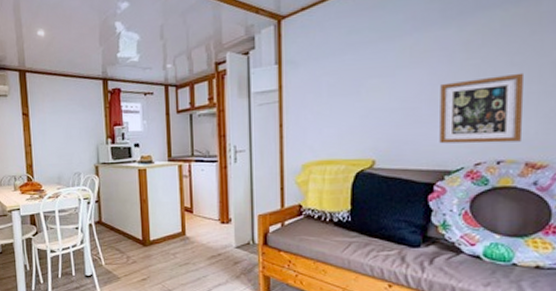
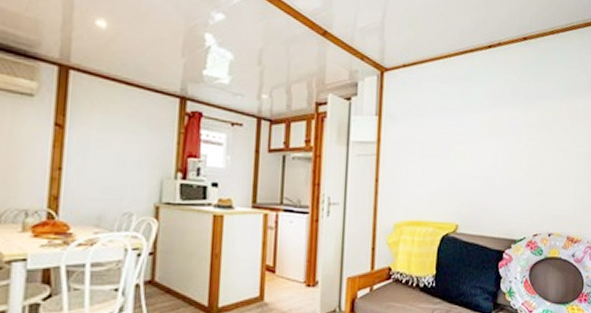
picture frame: present [439,72,524,144] -> none [508,157,567,218]

